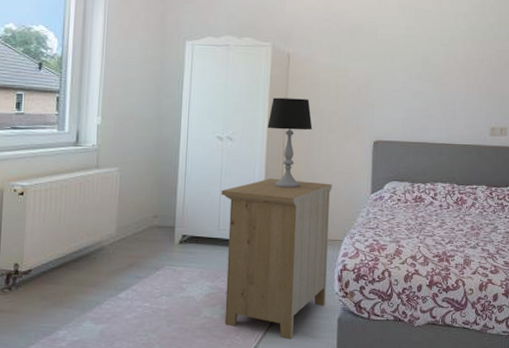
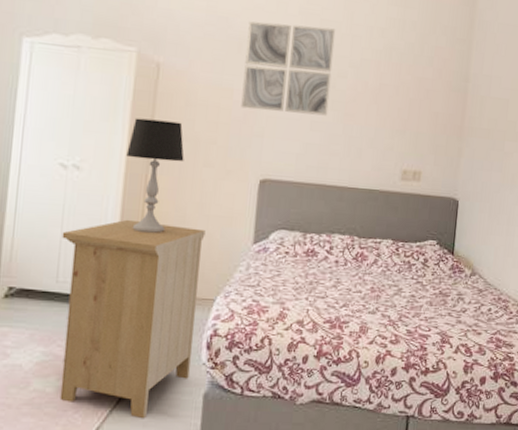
wall art: none [355,15,428,87] -> present [241,21,336,116]

